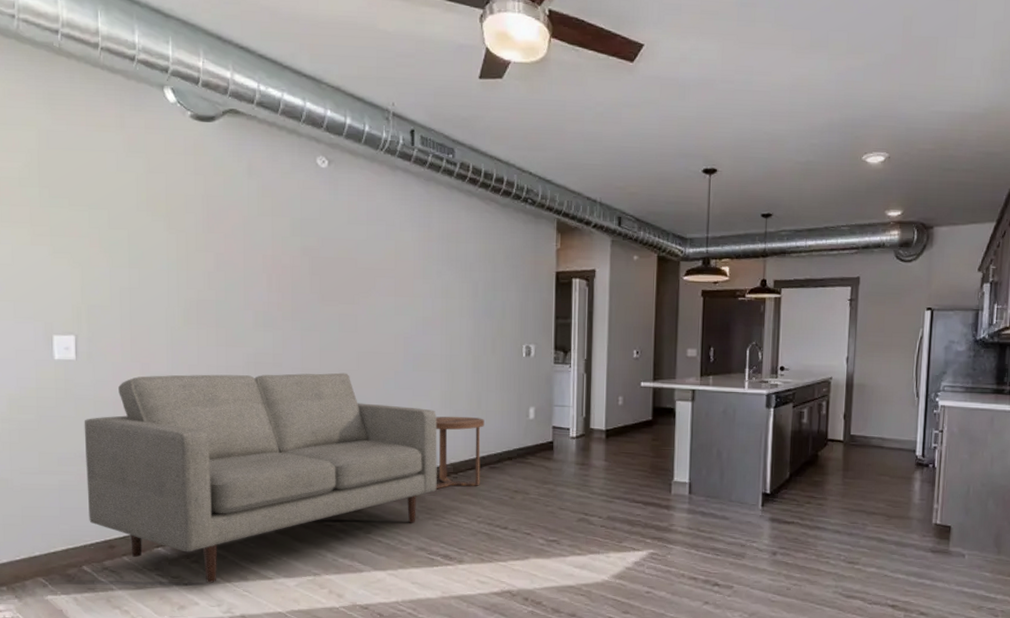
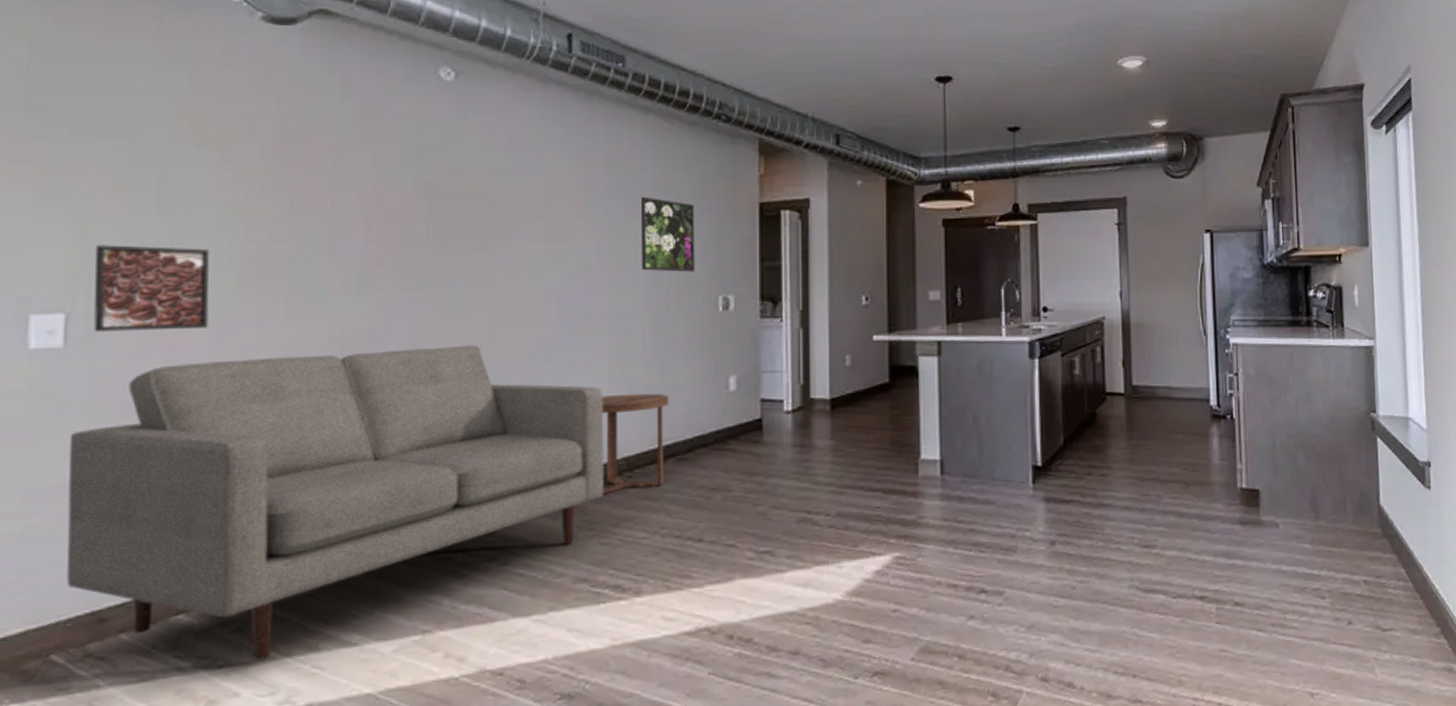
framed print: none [90,287,166,351] -> present [93,245,210,332]
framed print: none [465,263,506,325] -> present [640,196,695,272]

